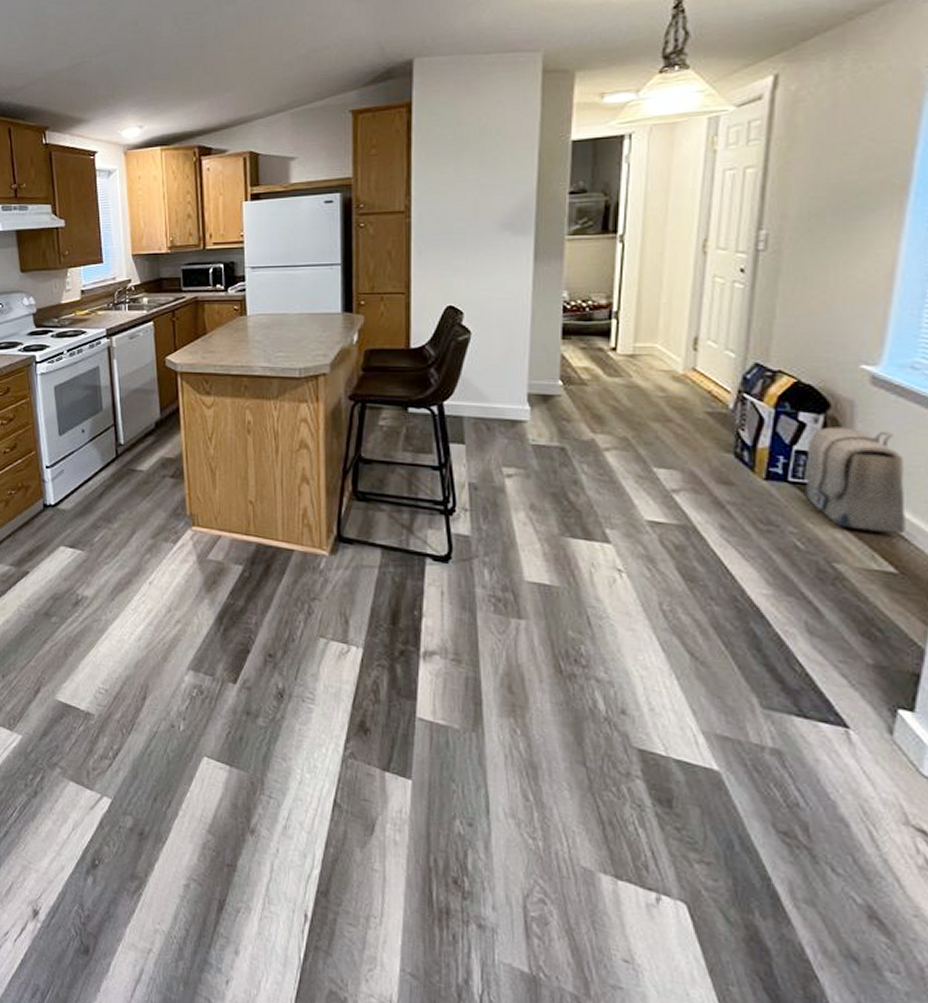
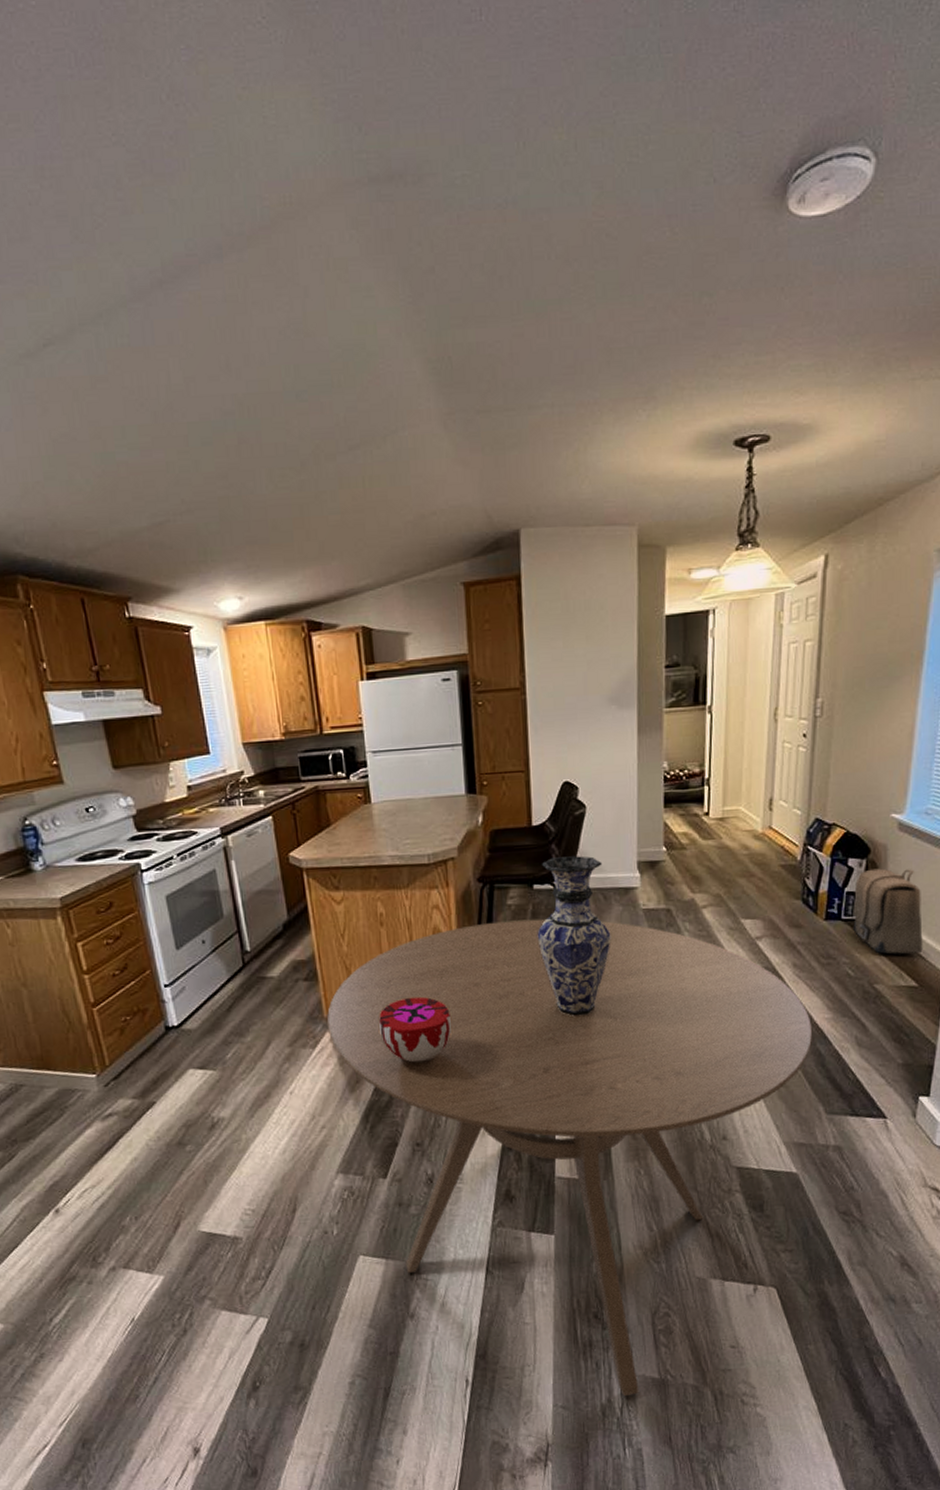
dining table: none [190,441,744,985] -> present [327,918,812,1397]
decorative bowl: none [238,506,314,573] -> present [378,996,453,1063]
vase: none [410,382,493,550] -> present [537,856,611,1016]

